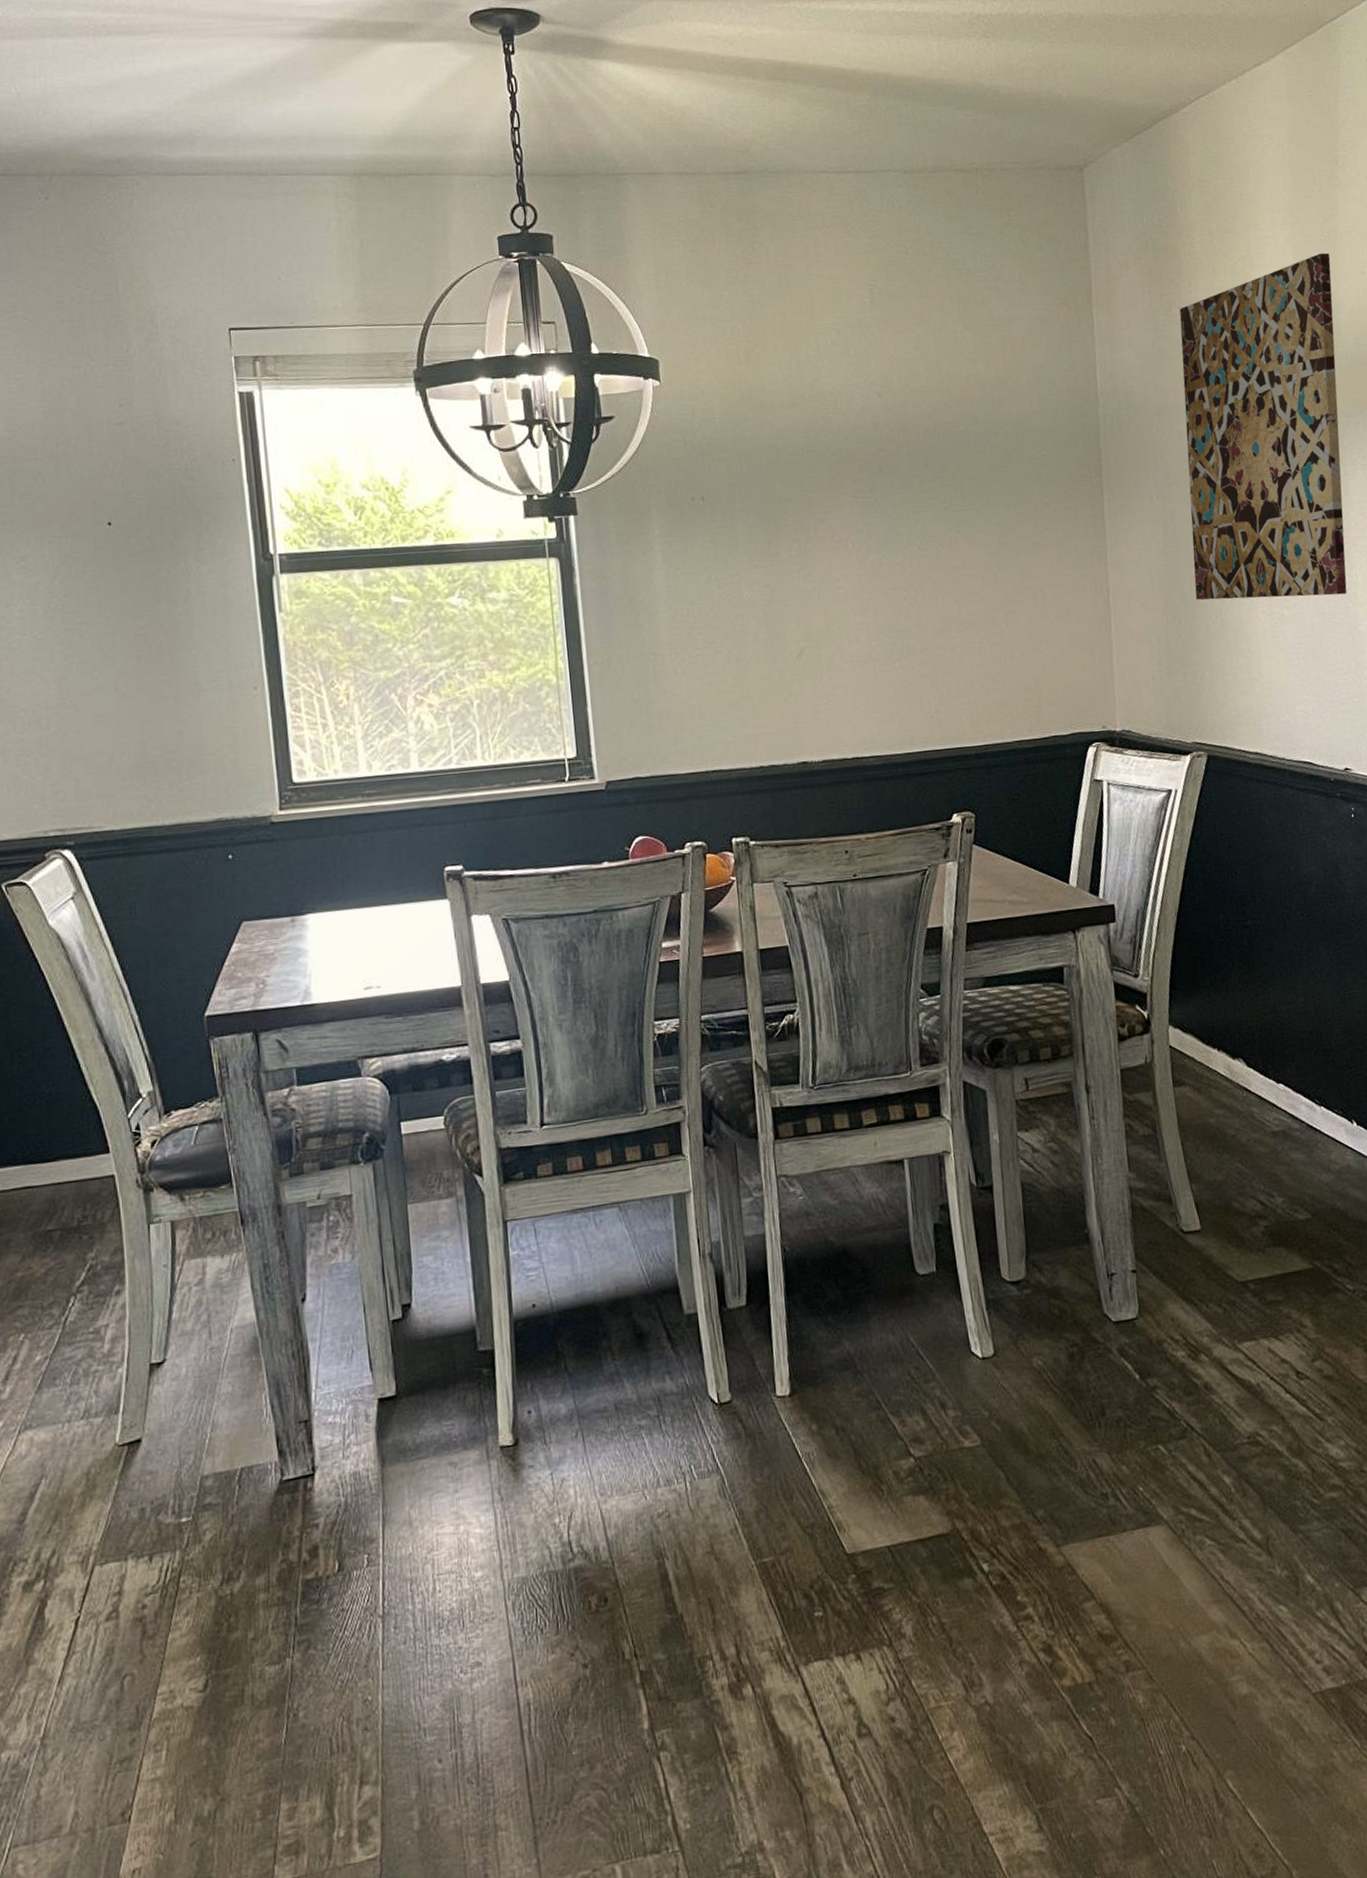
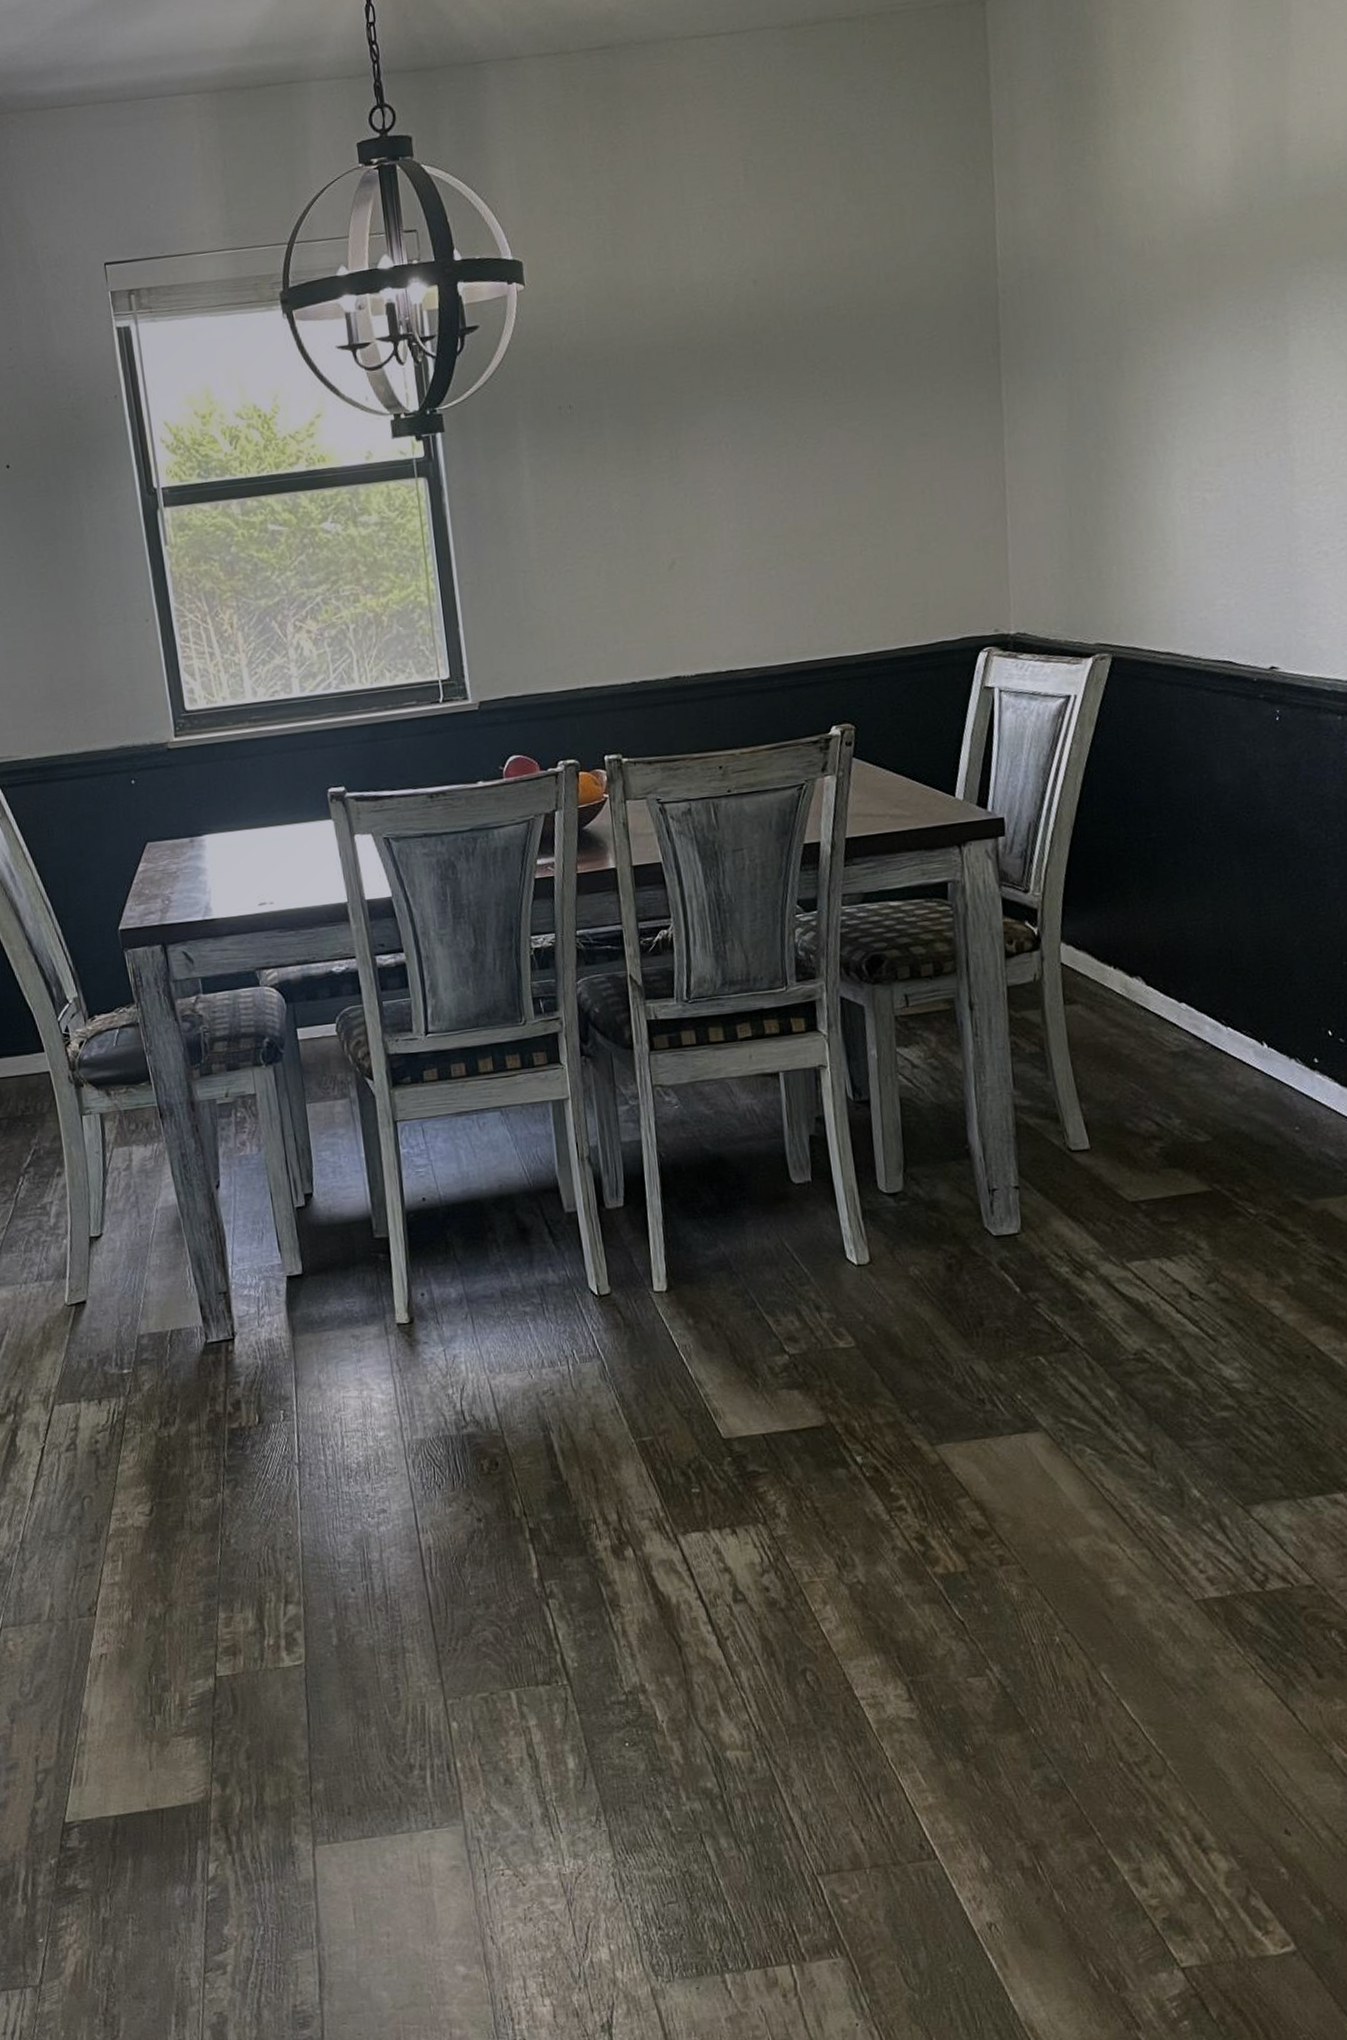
wall art: present [1179,253,1347,600] -> none [1094,73,1282,487]

